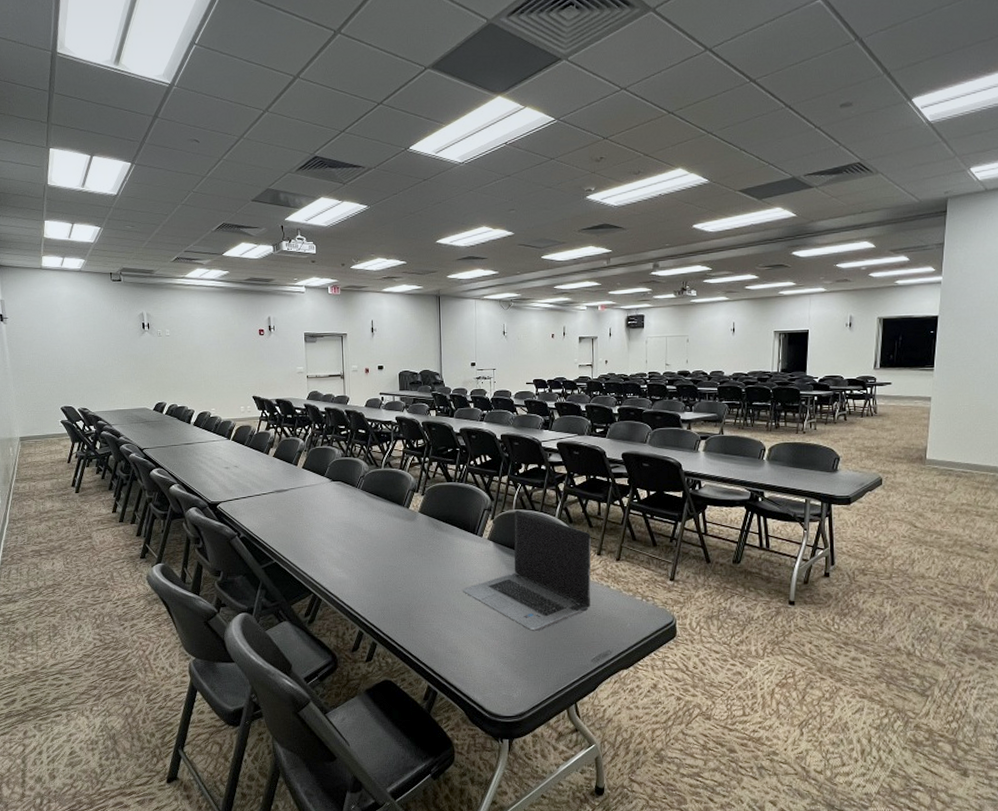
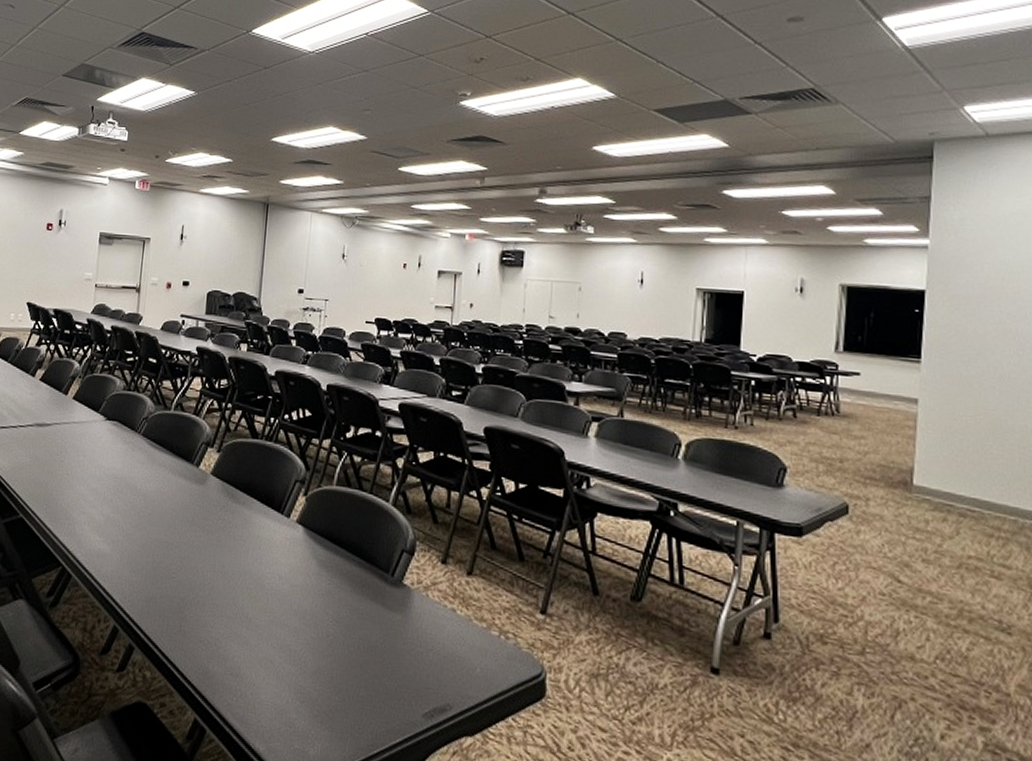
laptop computer: present [462,510,592,632] -> none [255,486,435,662]

